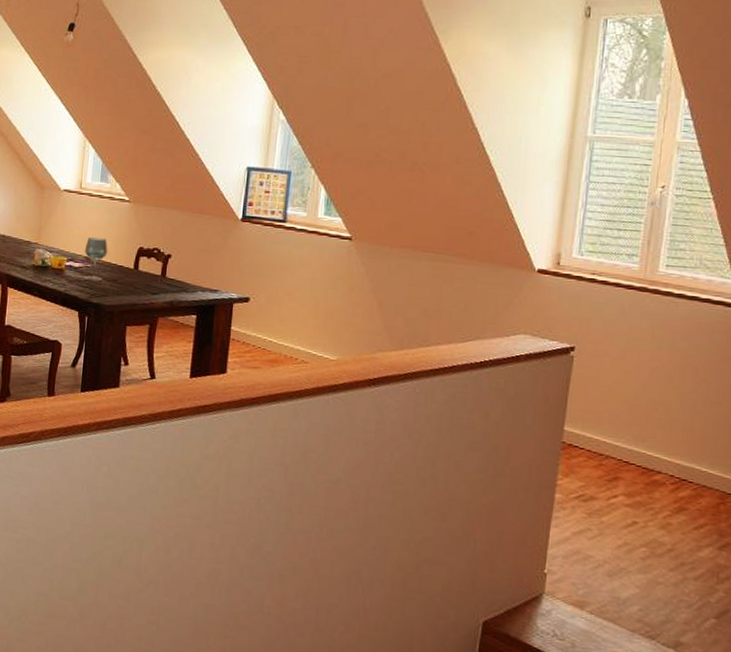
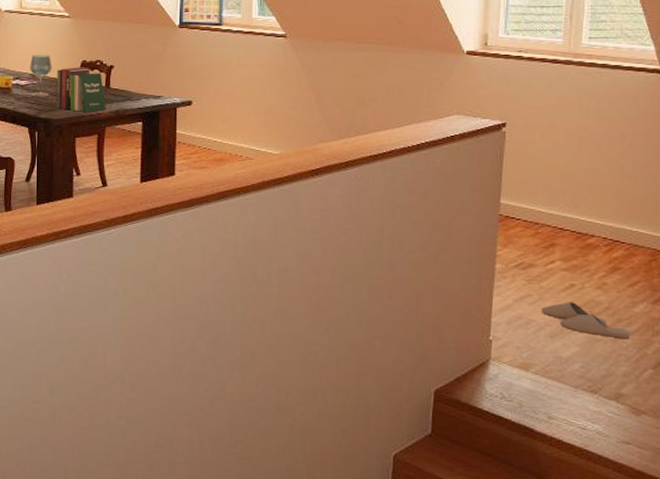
books: none [109,253,161,301] -> present [56,67,106,113]
slippers: none [600,539,694,585] -> present [541,301,631,340]

